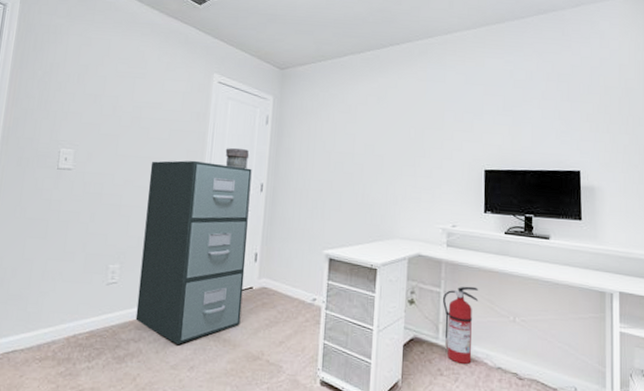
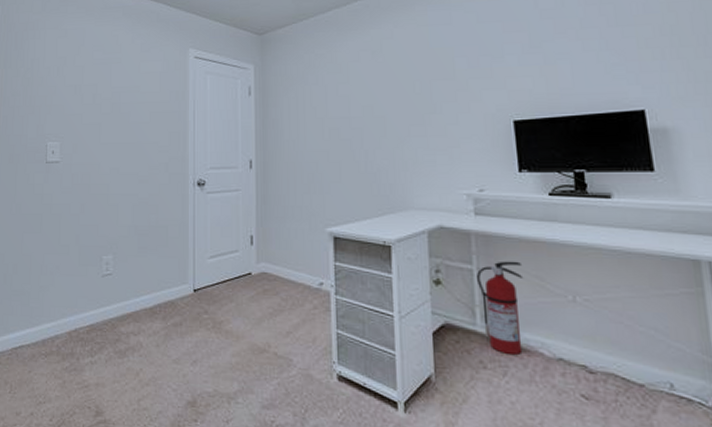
filing cabinet: present [135,160,252,344] -> none [133,141,242,337]
decorative box: present [225,148,250,169] -> none [208,124,234,146]

